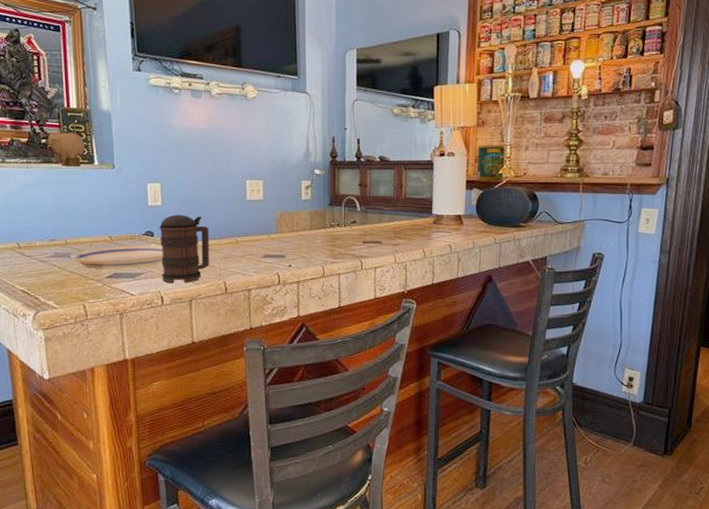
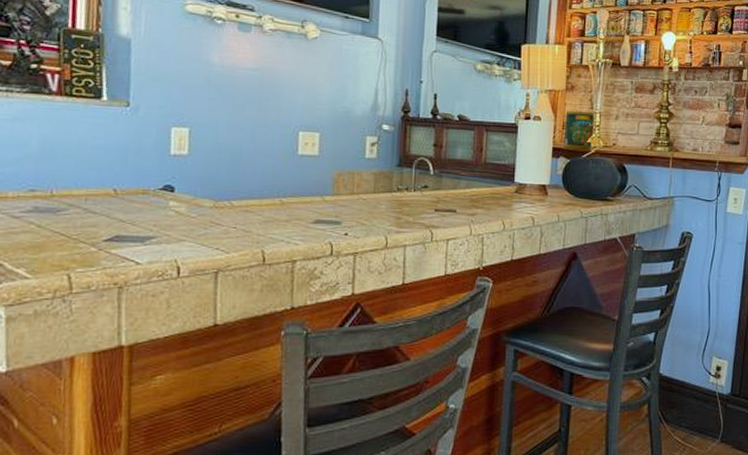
decorative figurine: present [47,132,85,168] -> none [38,57,92,102]
plate: present [70,245,163,269] -> none [55,201,185,231]
beer mug: present [159,215,210,283] -> none [180,167,247,251]

